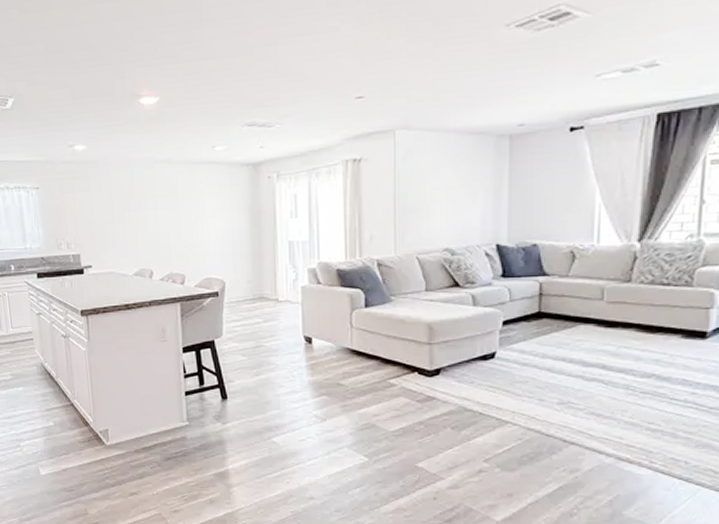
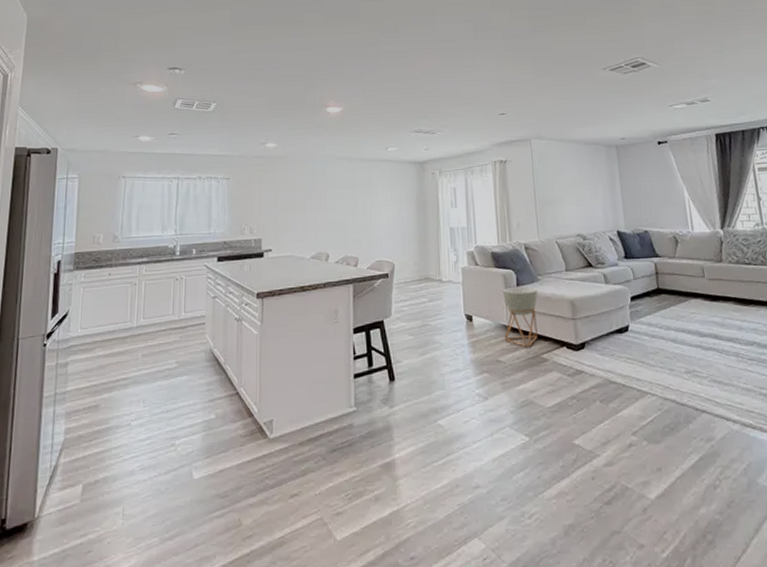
planter: none [347,307,390,372] -> present [502,286,538,348]

